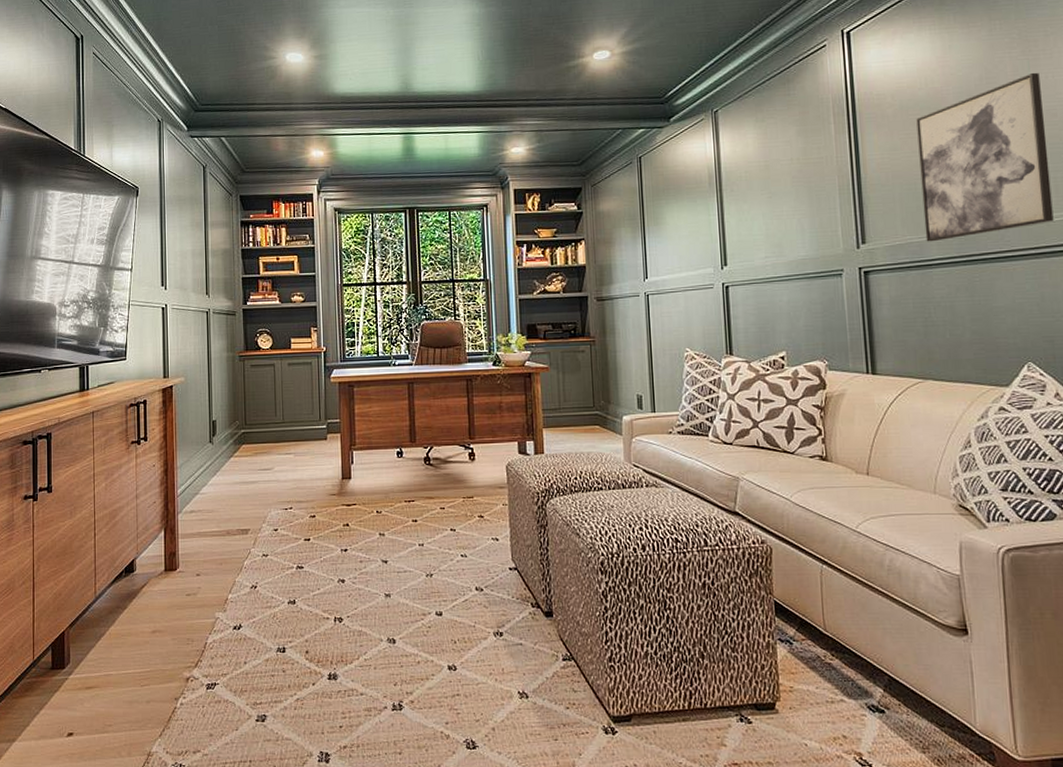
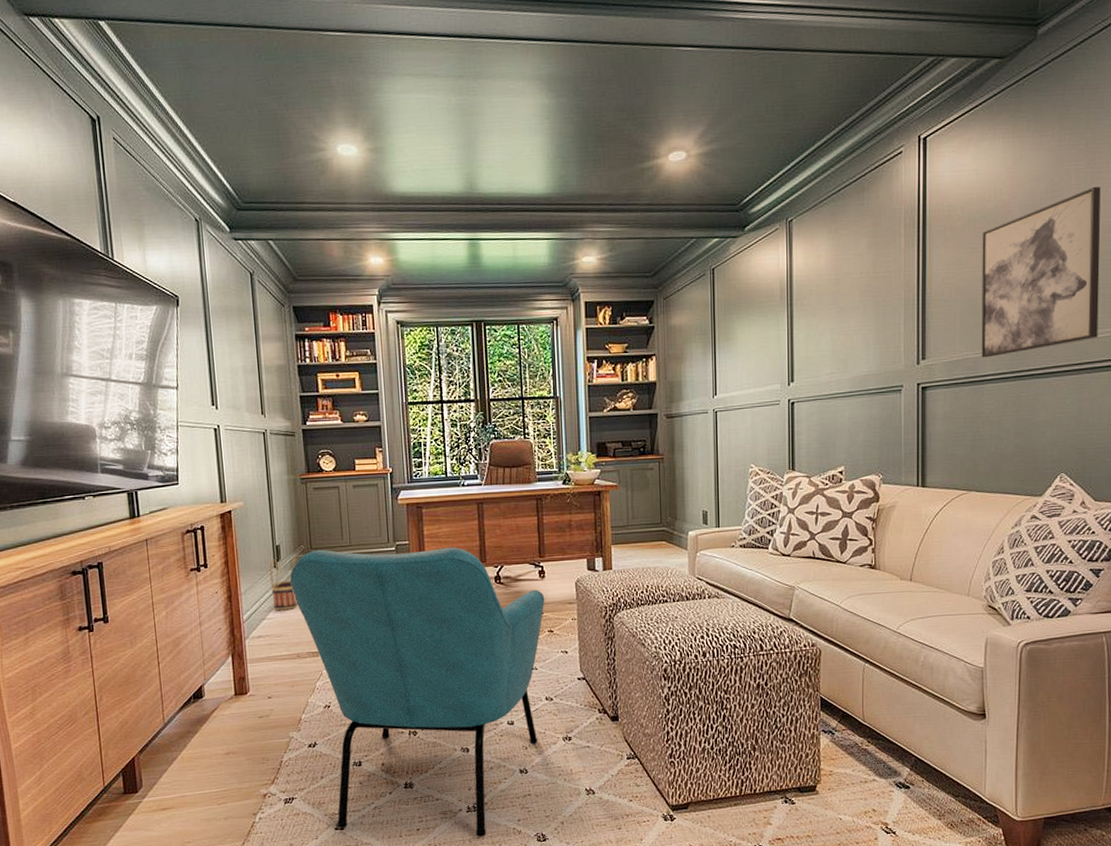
basket: none [205,433,232,485] -> present [269,558,299,610]
armchair: none [224,425,475,739] -> present [290,547,545,837]

